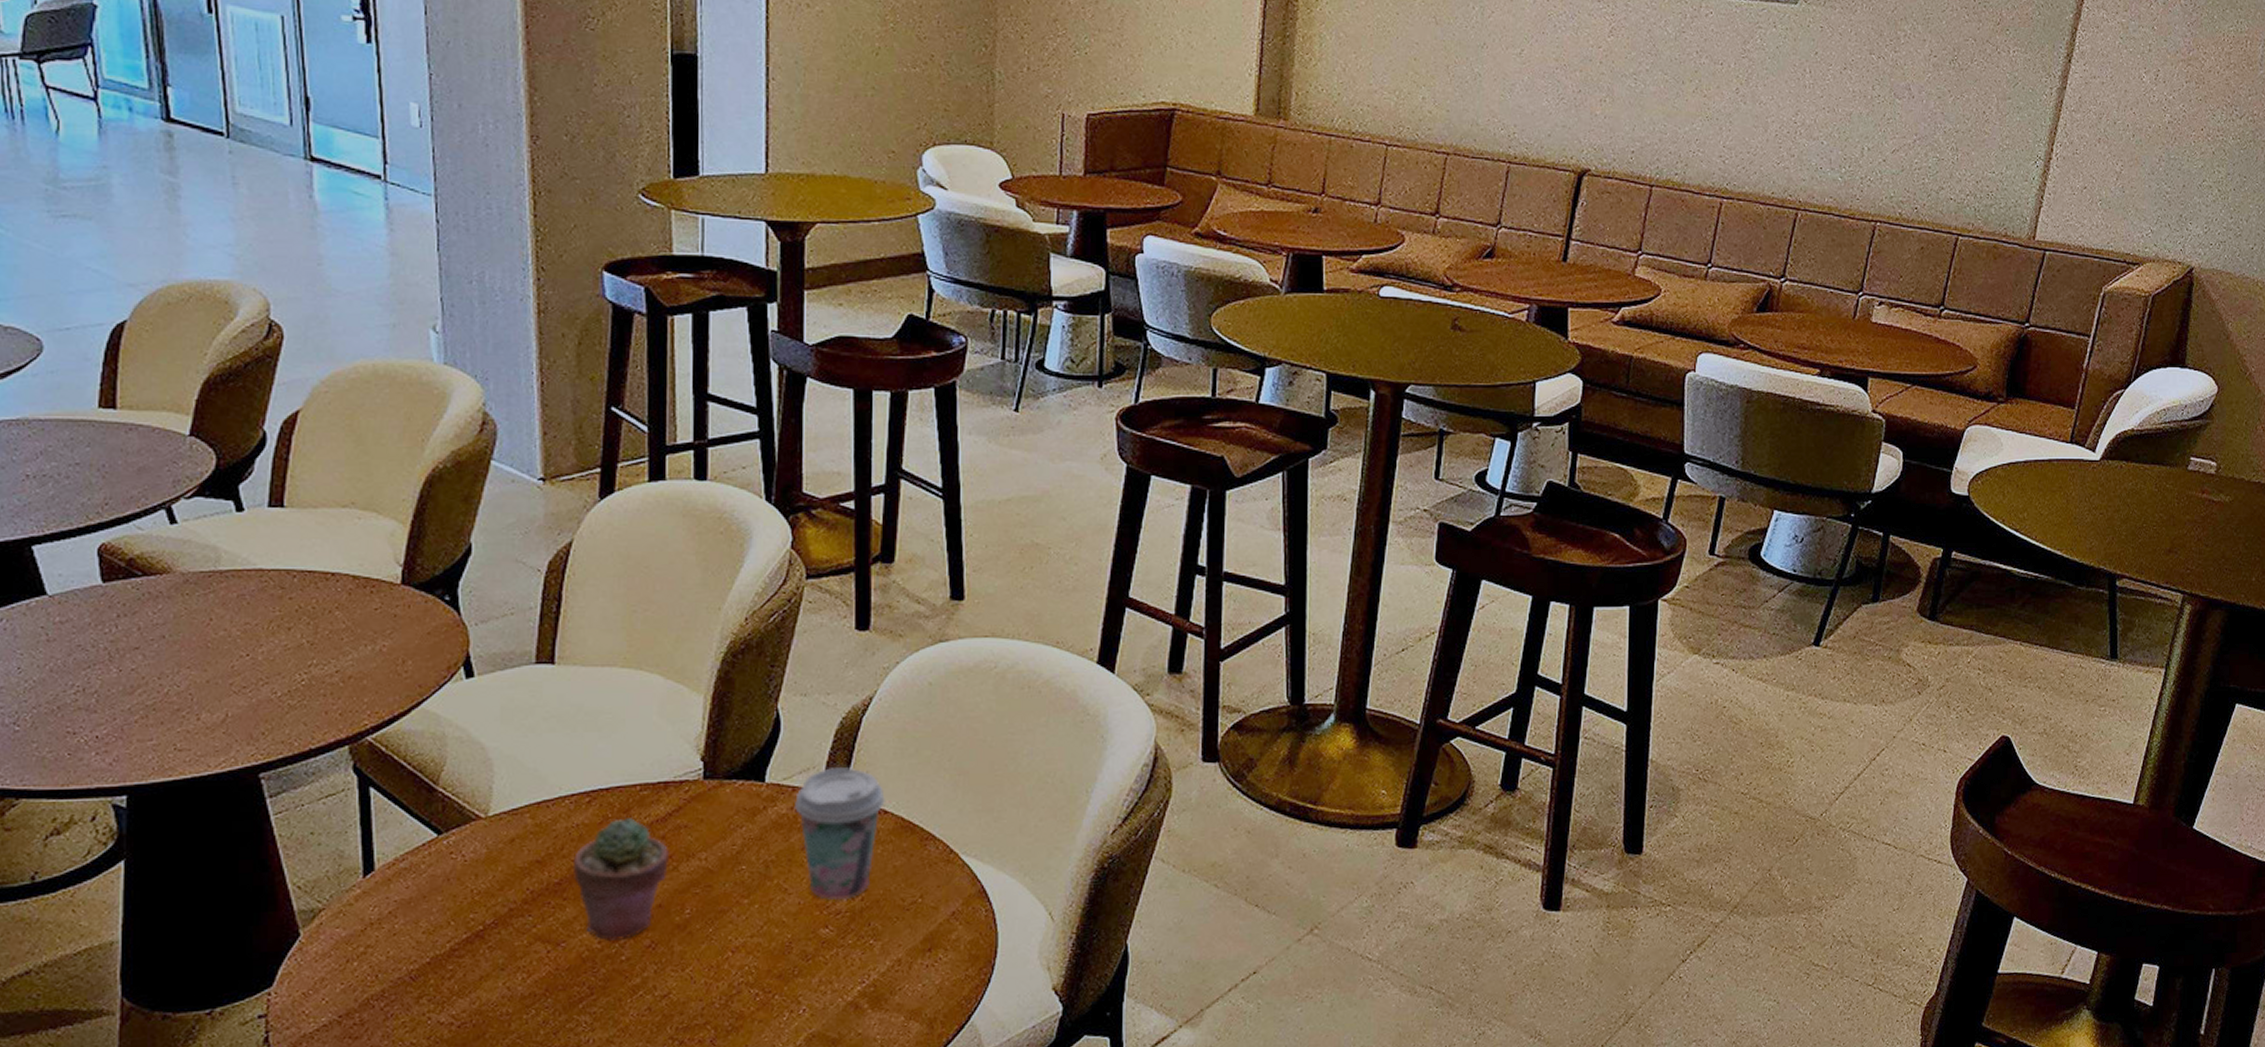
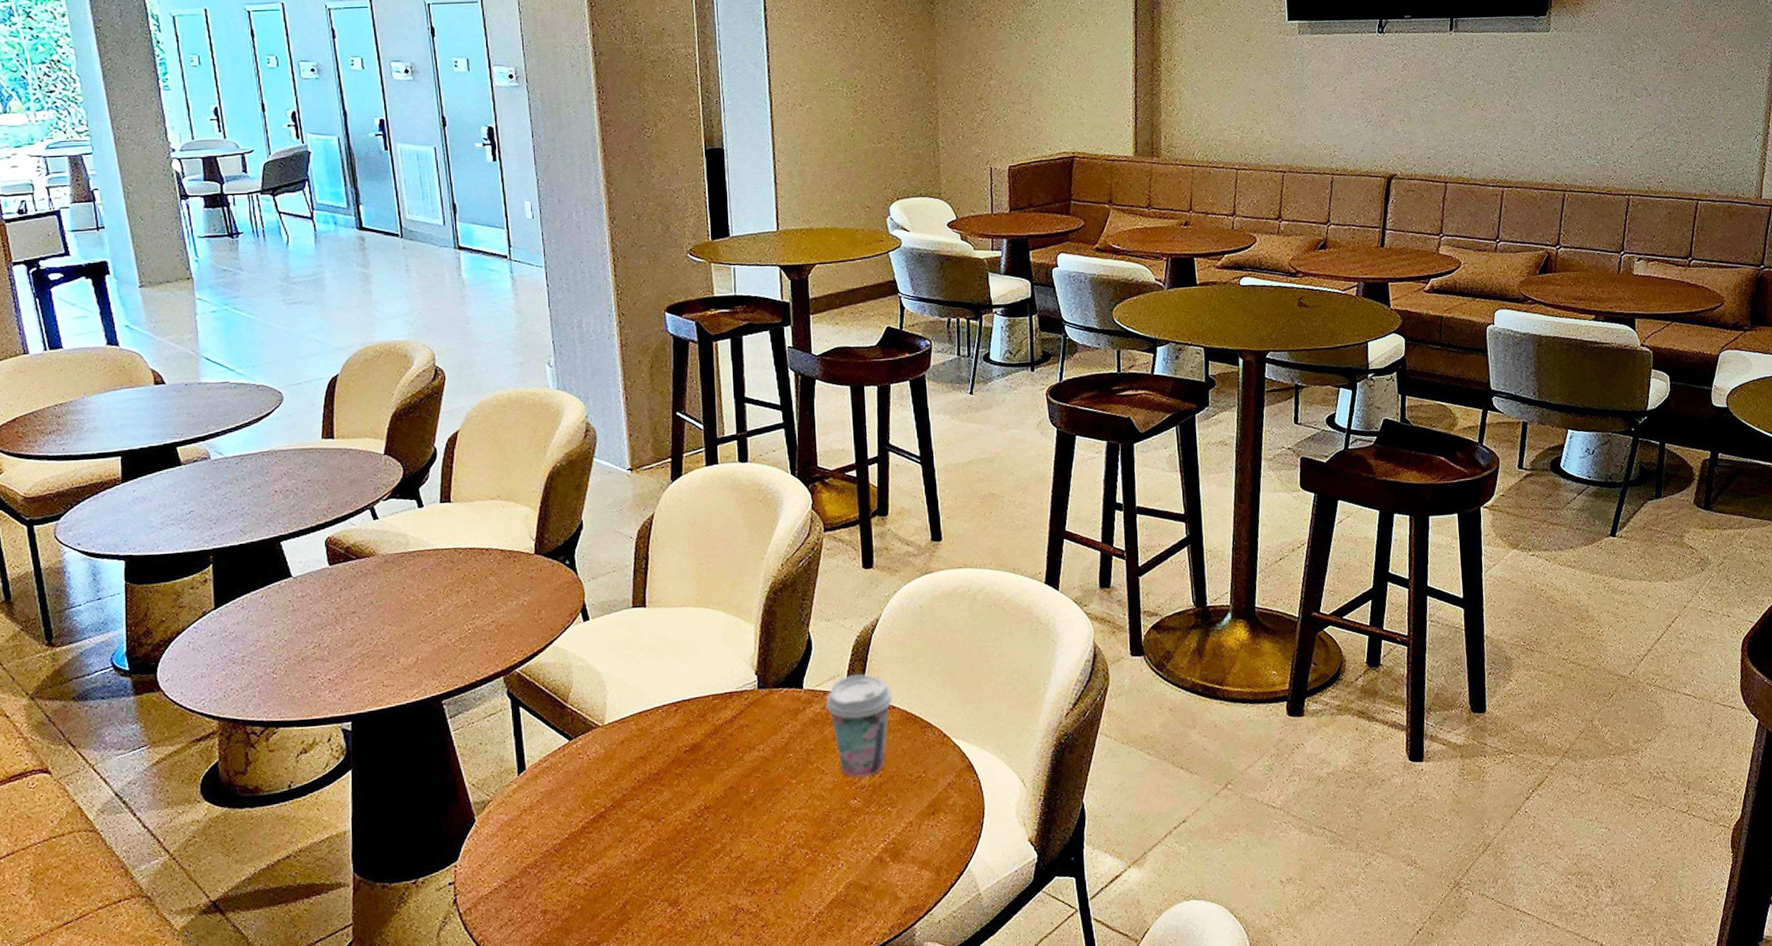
potted succulent: present [572,818,668,942] -> none [666,721,736,817]

